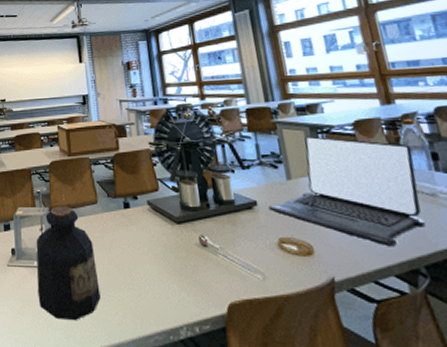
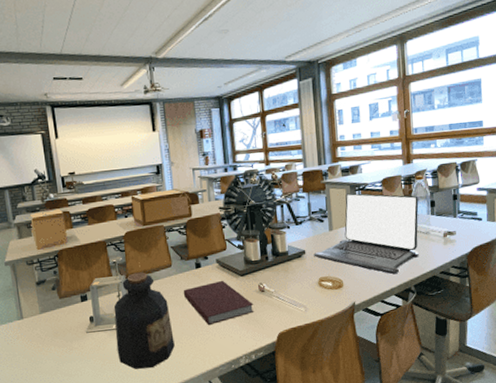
notebook: none [110,226,196,280] -> present [183,280,254,326]

